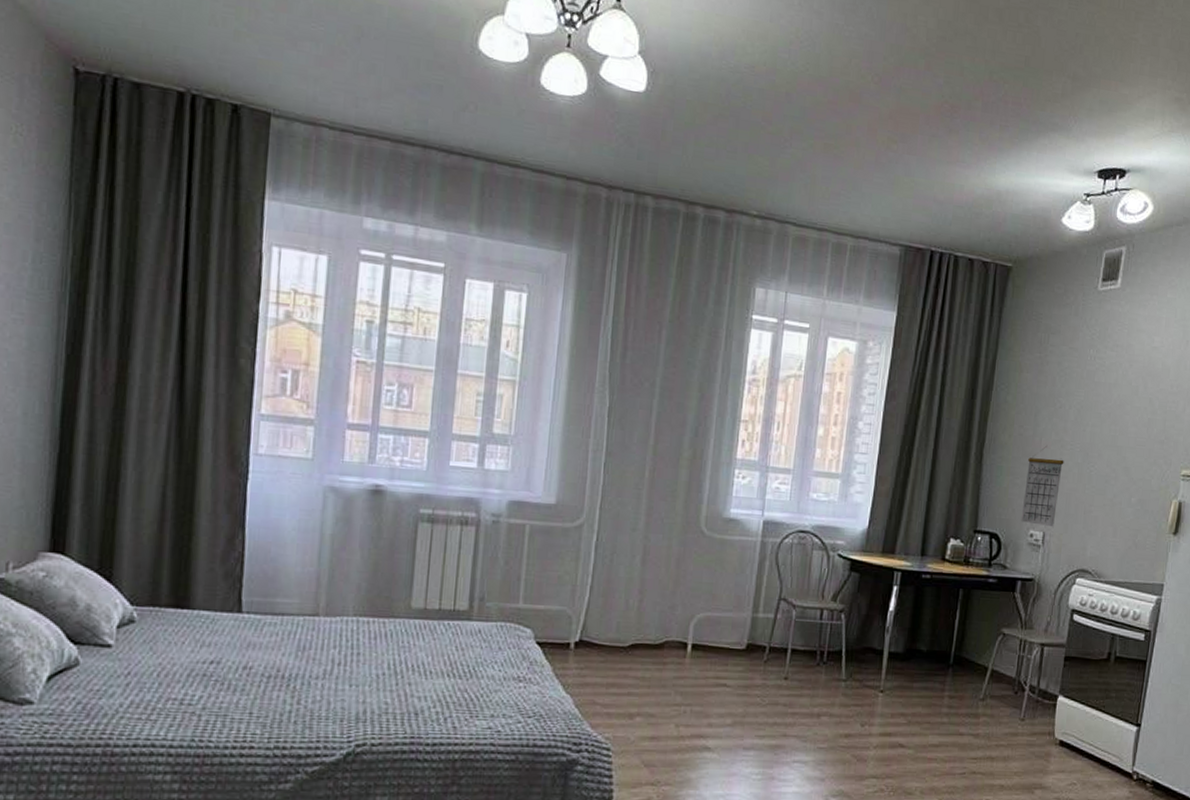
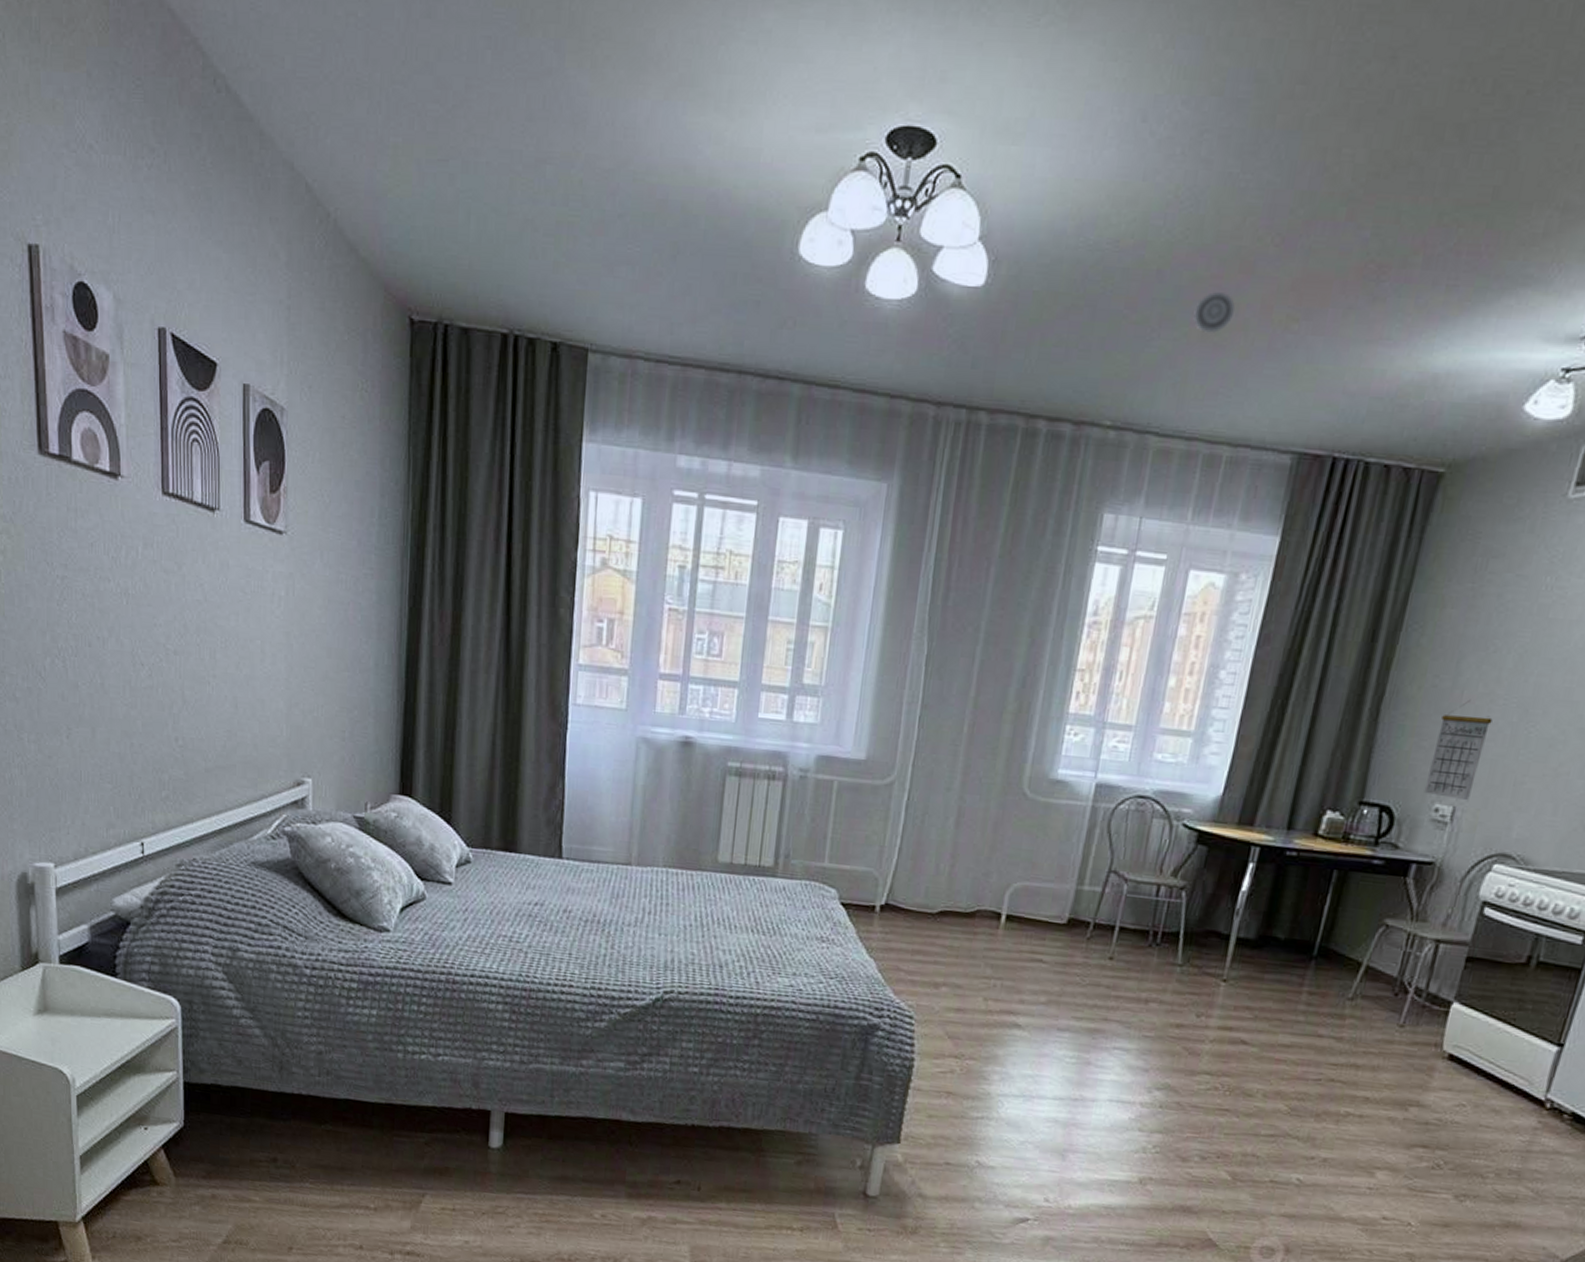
smoke detector: none [817,114,849,147] -> present [1193,292,1236,333]

